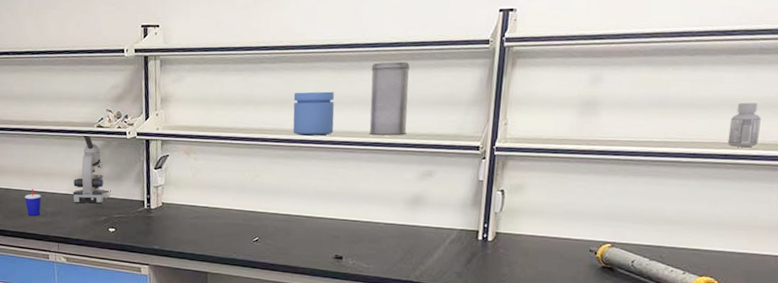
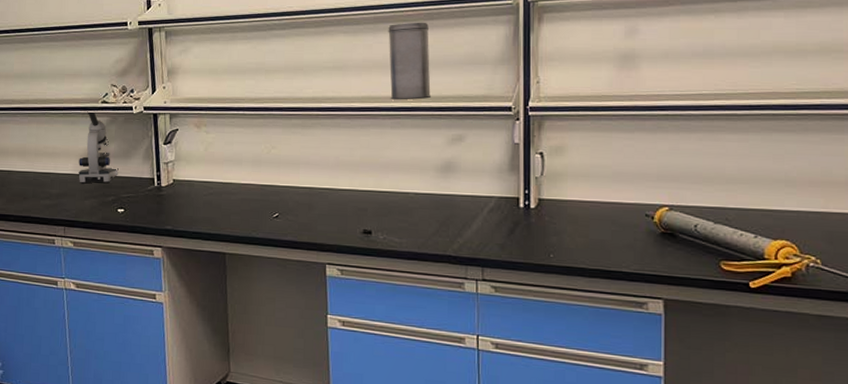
beverage cup: present [24,189,41,217] -> none [28,170,45,199]
jar: present [293,91,334,136] -> none [307,56,353,103]
medicine bottle: present [727,102,761,148] -> none [785,48,820,97]

